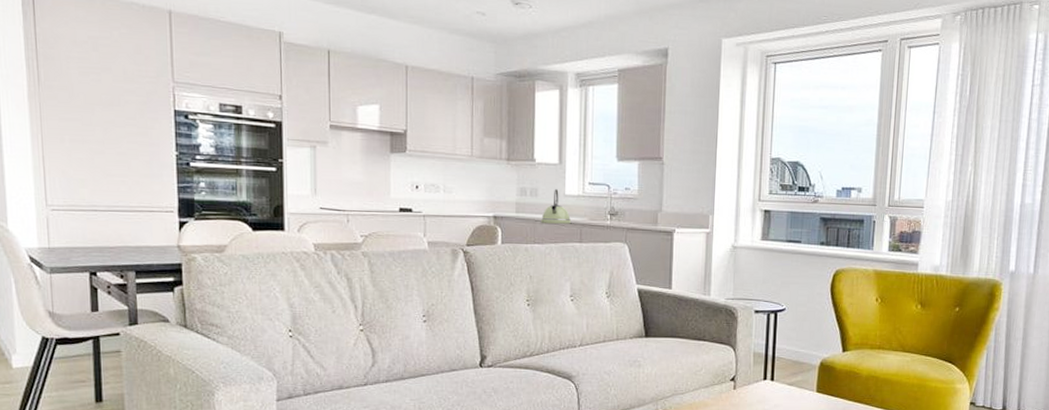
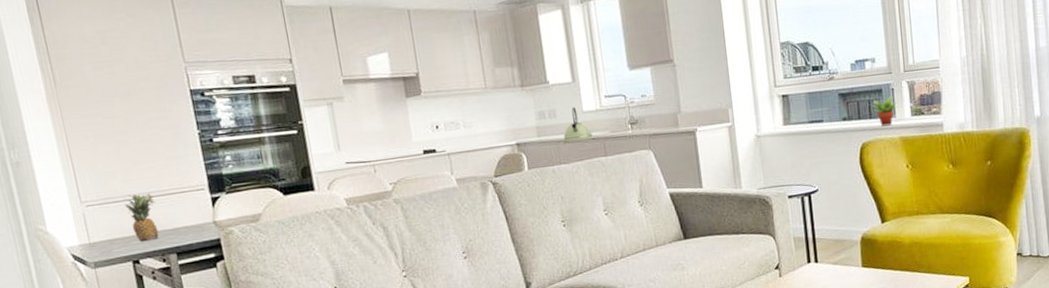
fruit: none [90,205,122,255] -> present [124,193,159,242]
succulent plant: none [850,227,878,257] -> present [871,95,899,127]

